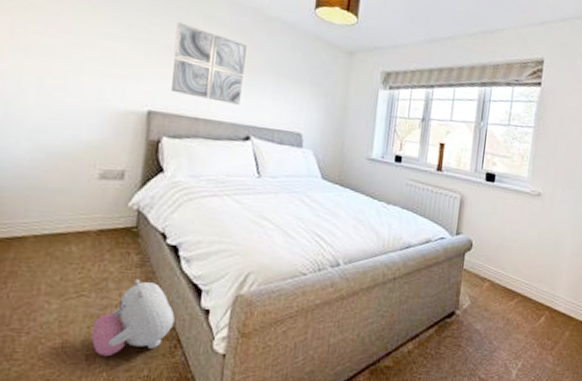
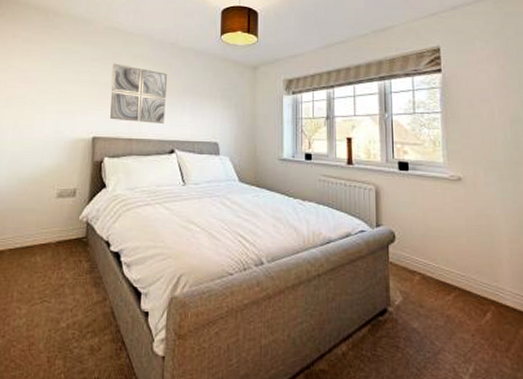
plush toy: present [91,279,175,357] -> none [52,284,119,359]

